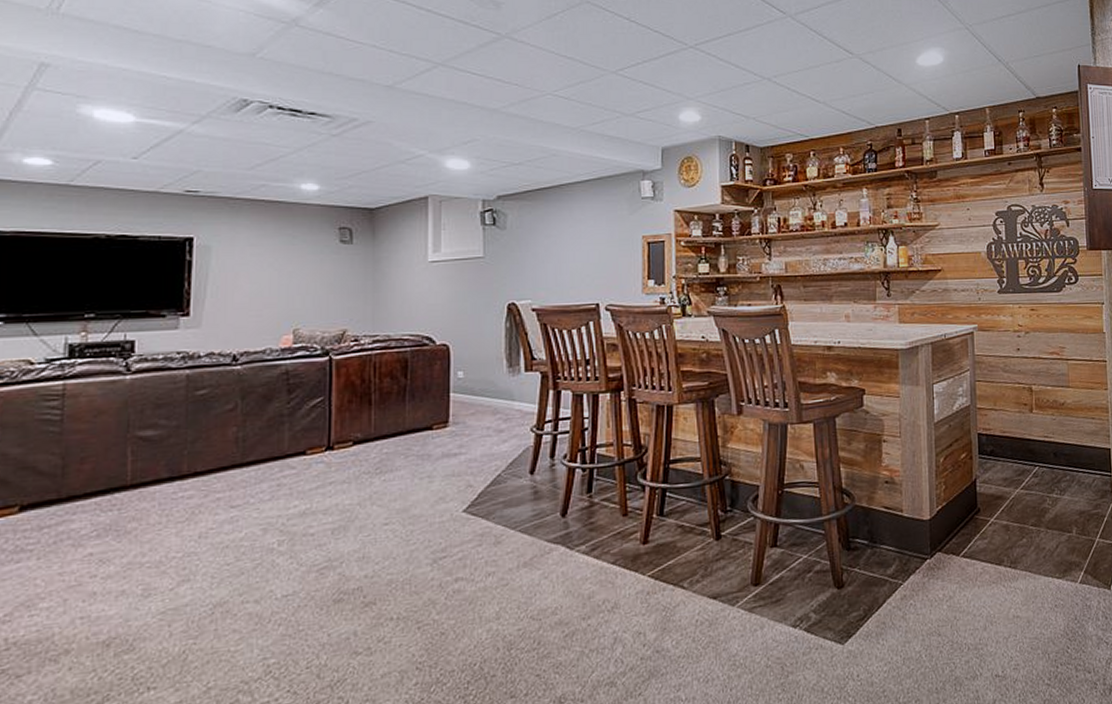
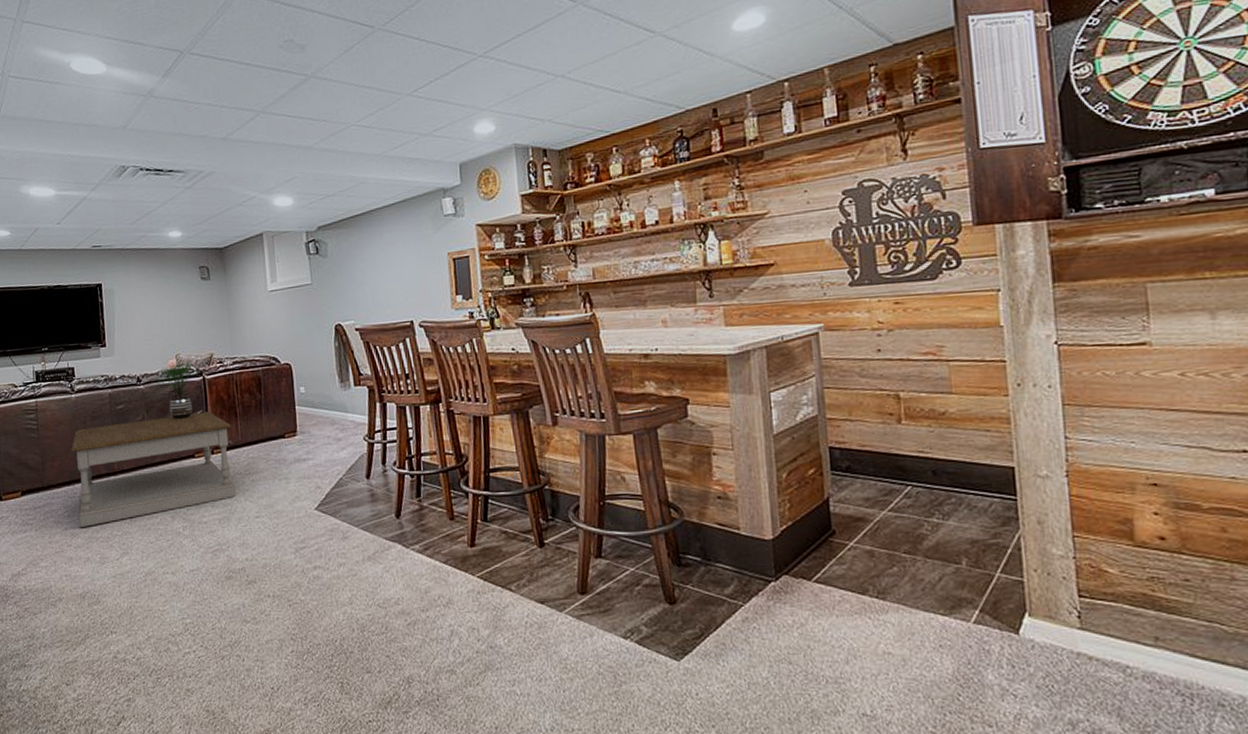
coffee table: none [114,398,362,550] -> present [71,411,236,527]
potted plant: none [260,339,317,409] -> present [155,362,194,420]

